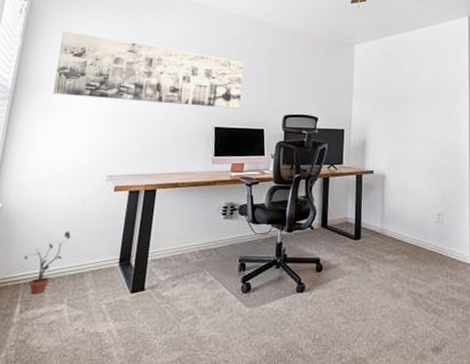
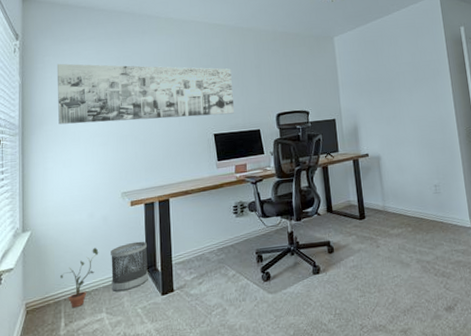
wastebasket: none [78,230,124,283] -> present [111,241,149,292]

